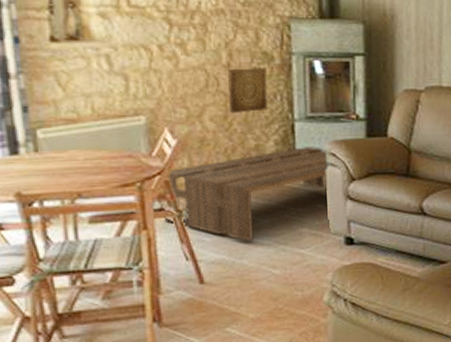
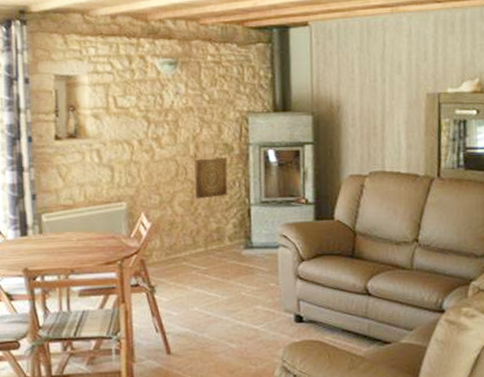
coffee table: present [164,146,328,241] -> none [139,228,280,316]

